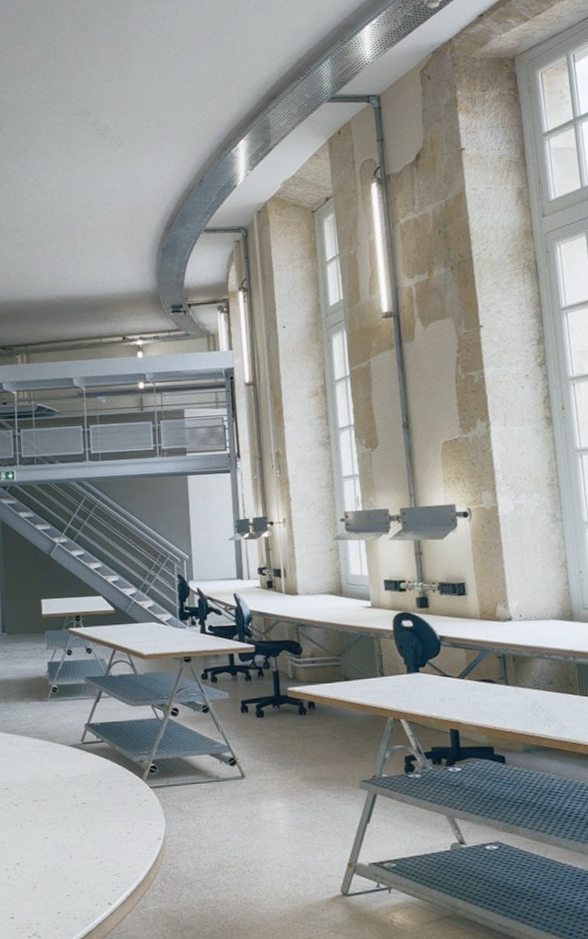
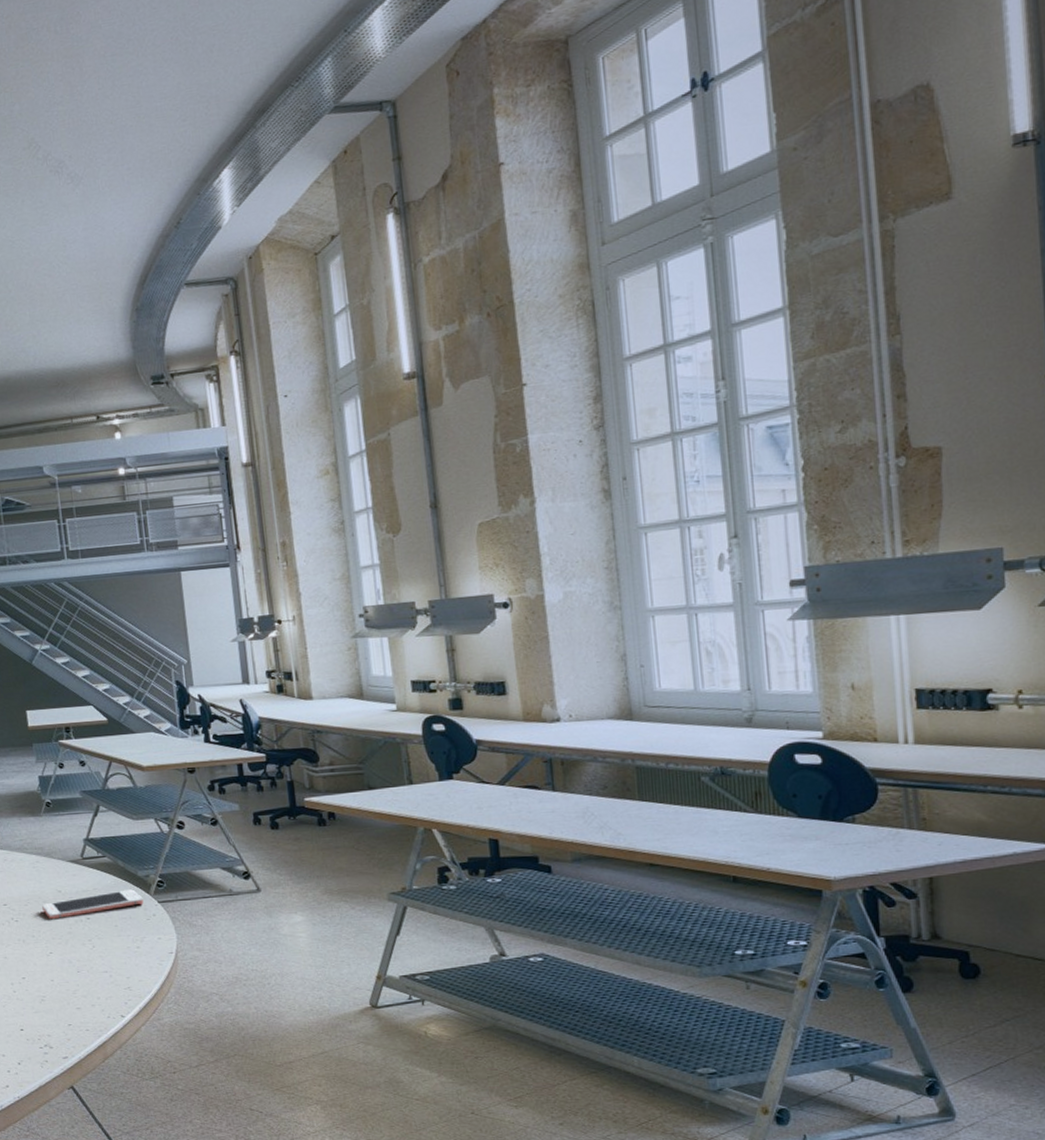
cell phone: none [41,774,137,804] -> present [42,889,144,920]

